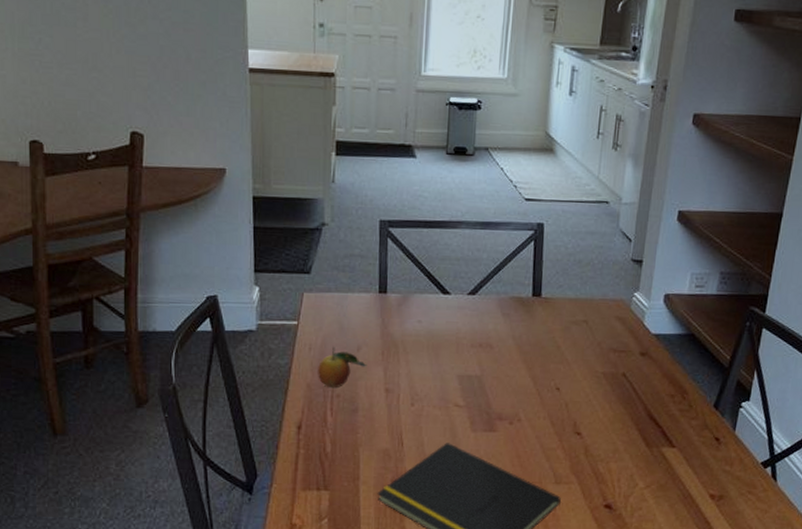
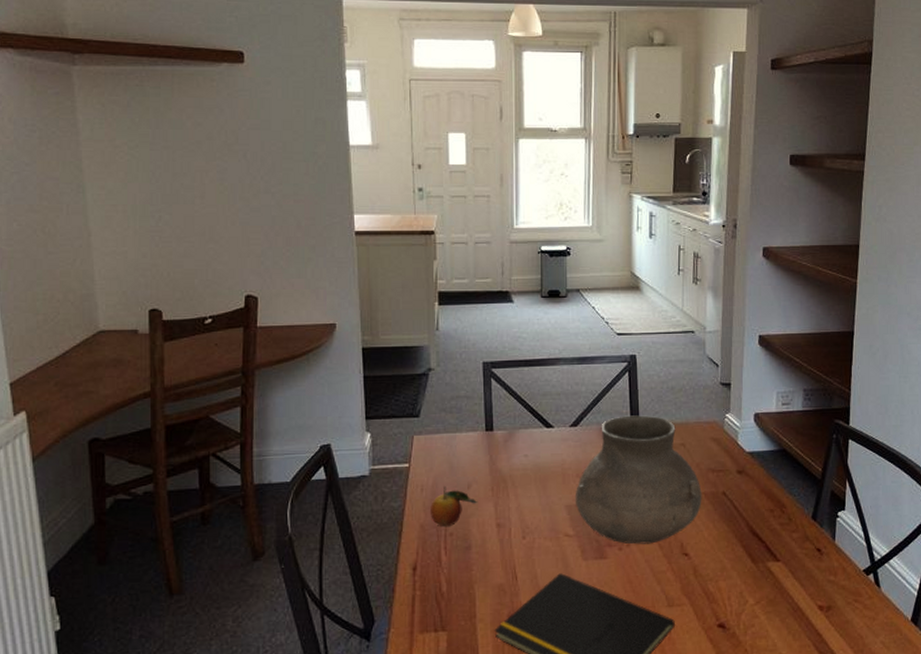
vase: none [467,287,601,420] -> present [575,415,702,545]

